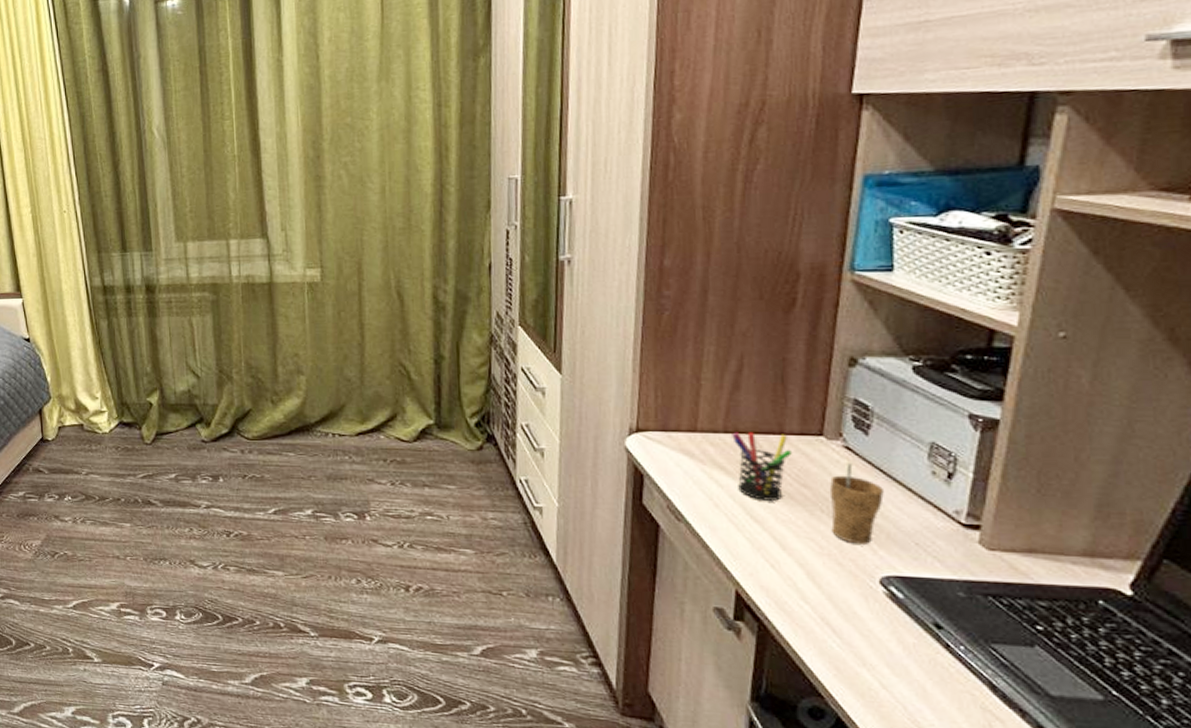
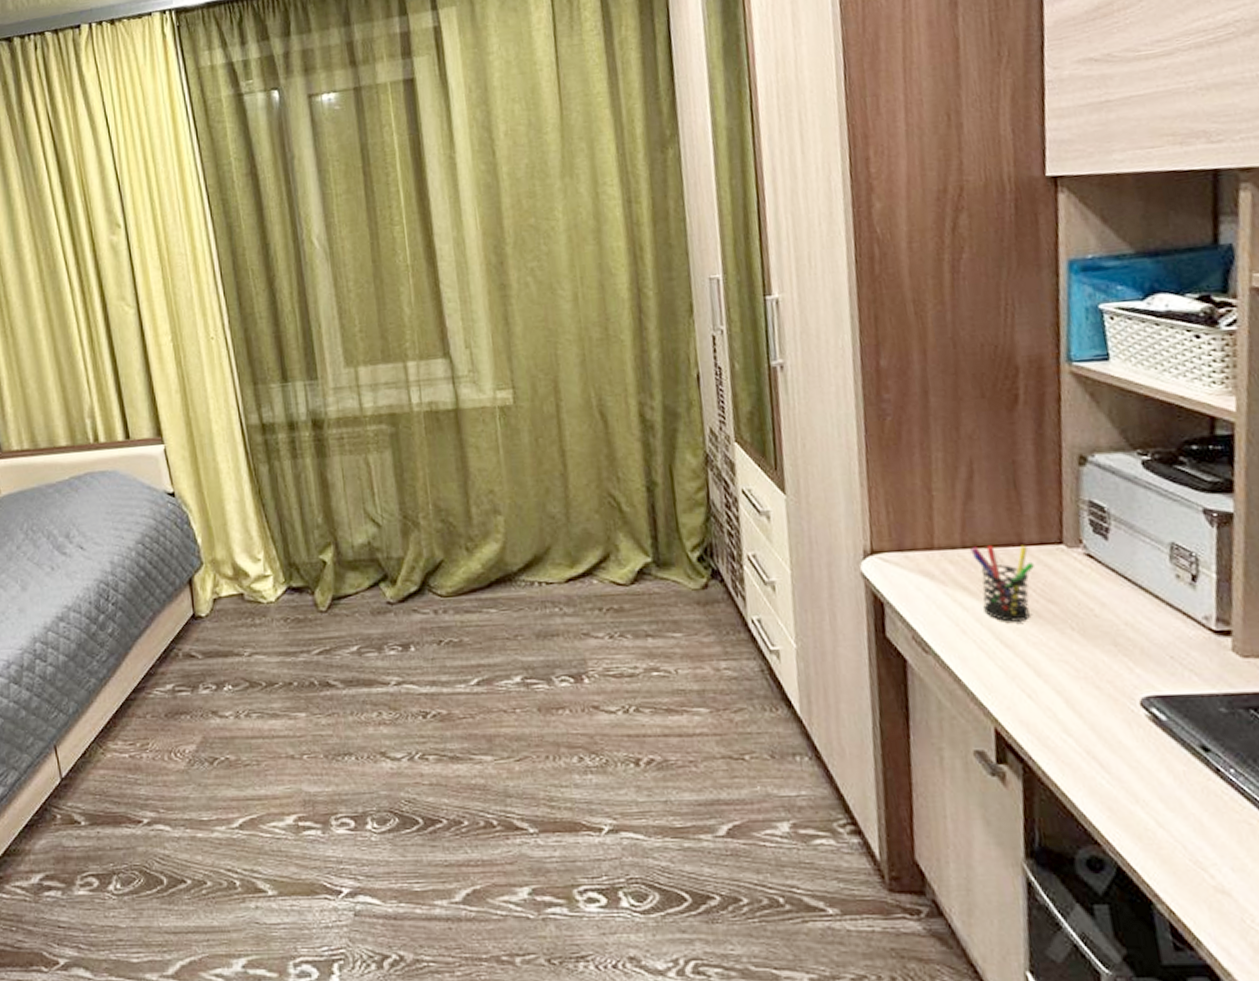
cup: present [829,463,884,544] -> none [1076,572,1132,663]

